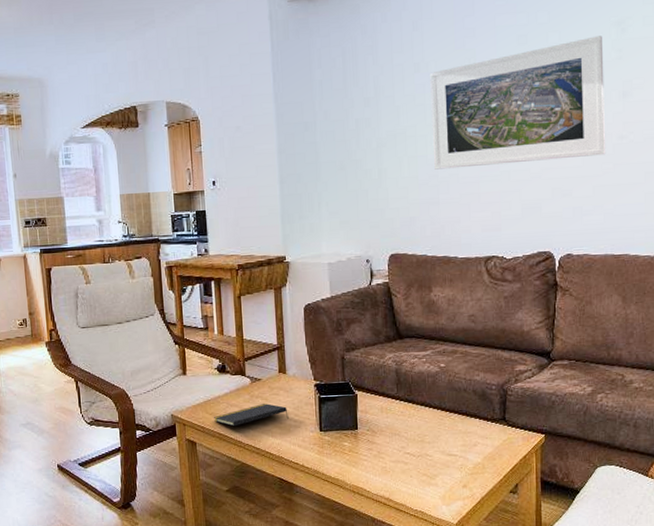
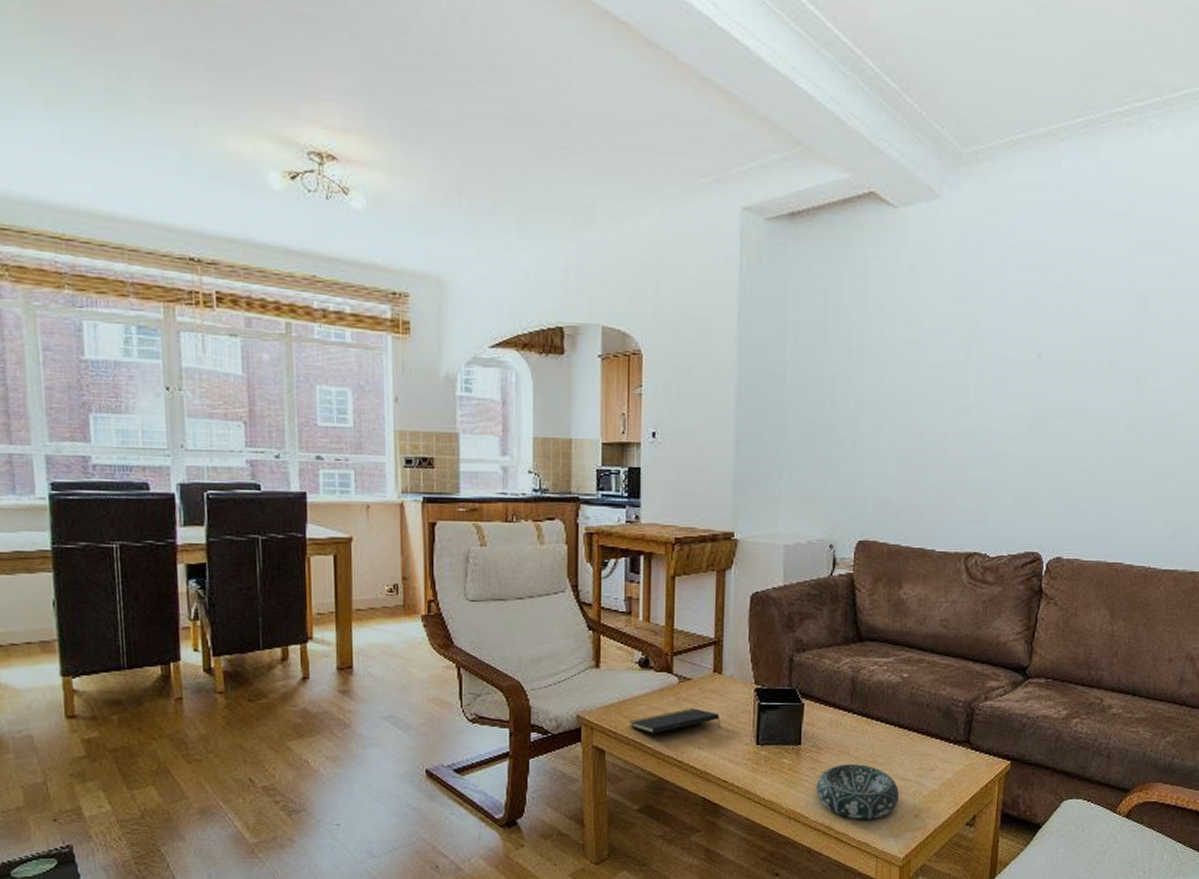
decorative bowl: none [374,444,448,492] -> present [816,764,900,820]
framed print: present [430,36,606,170] -> none [919,308,1121,447]

